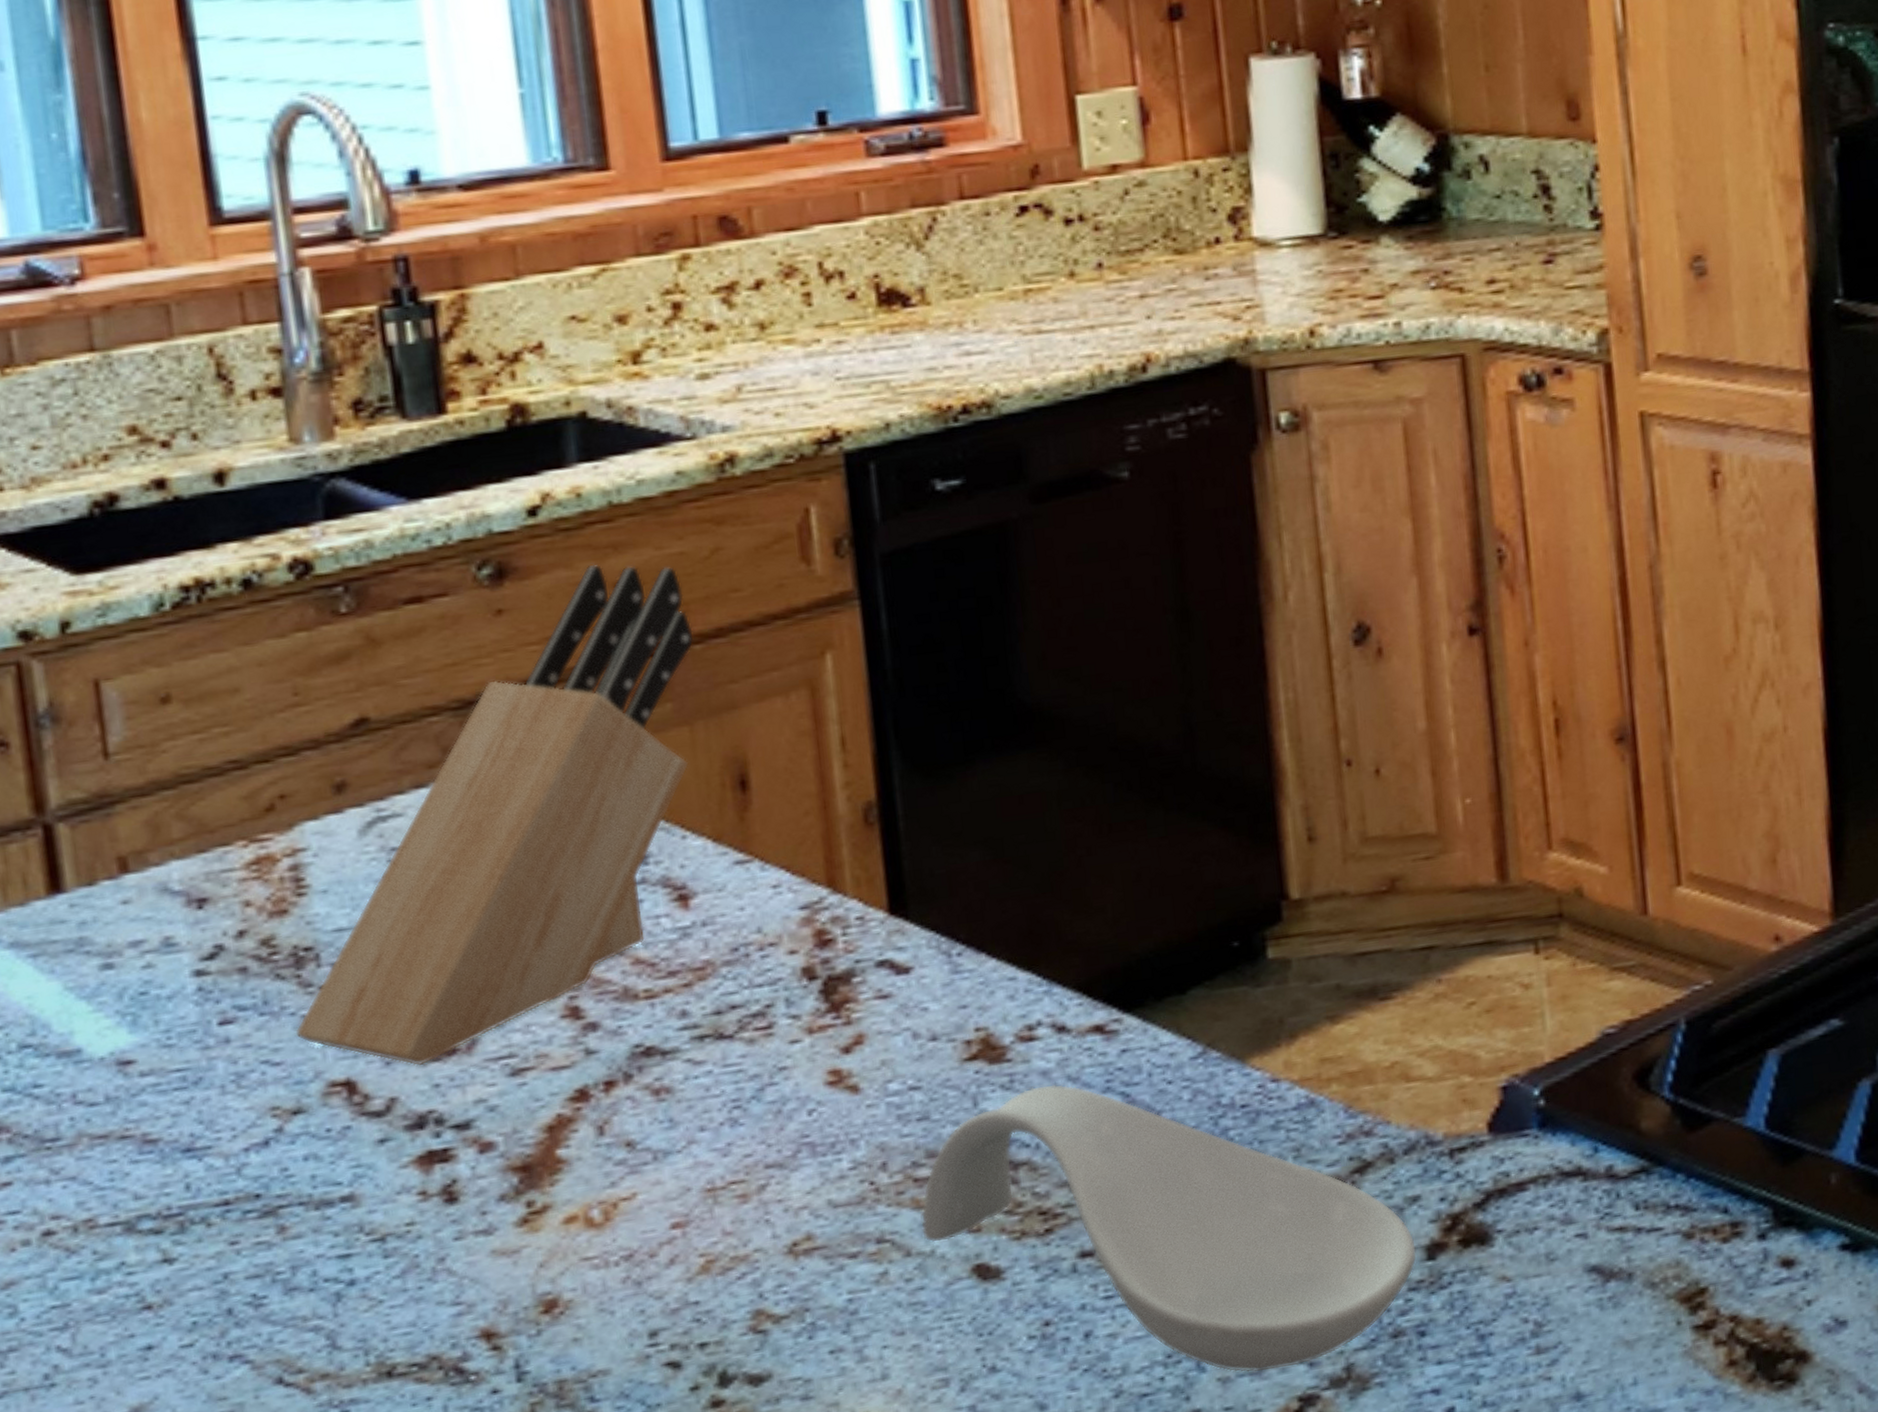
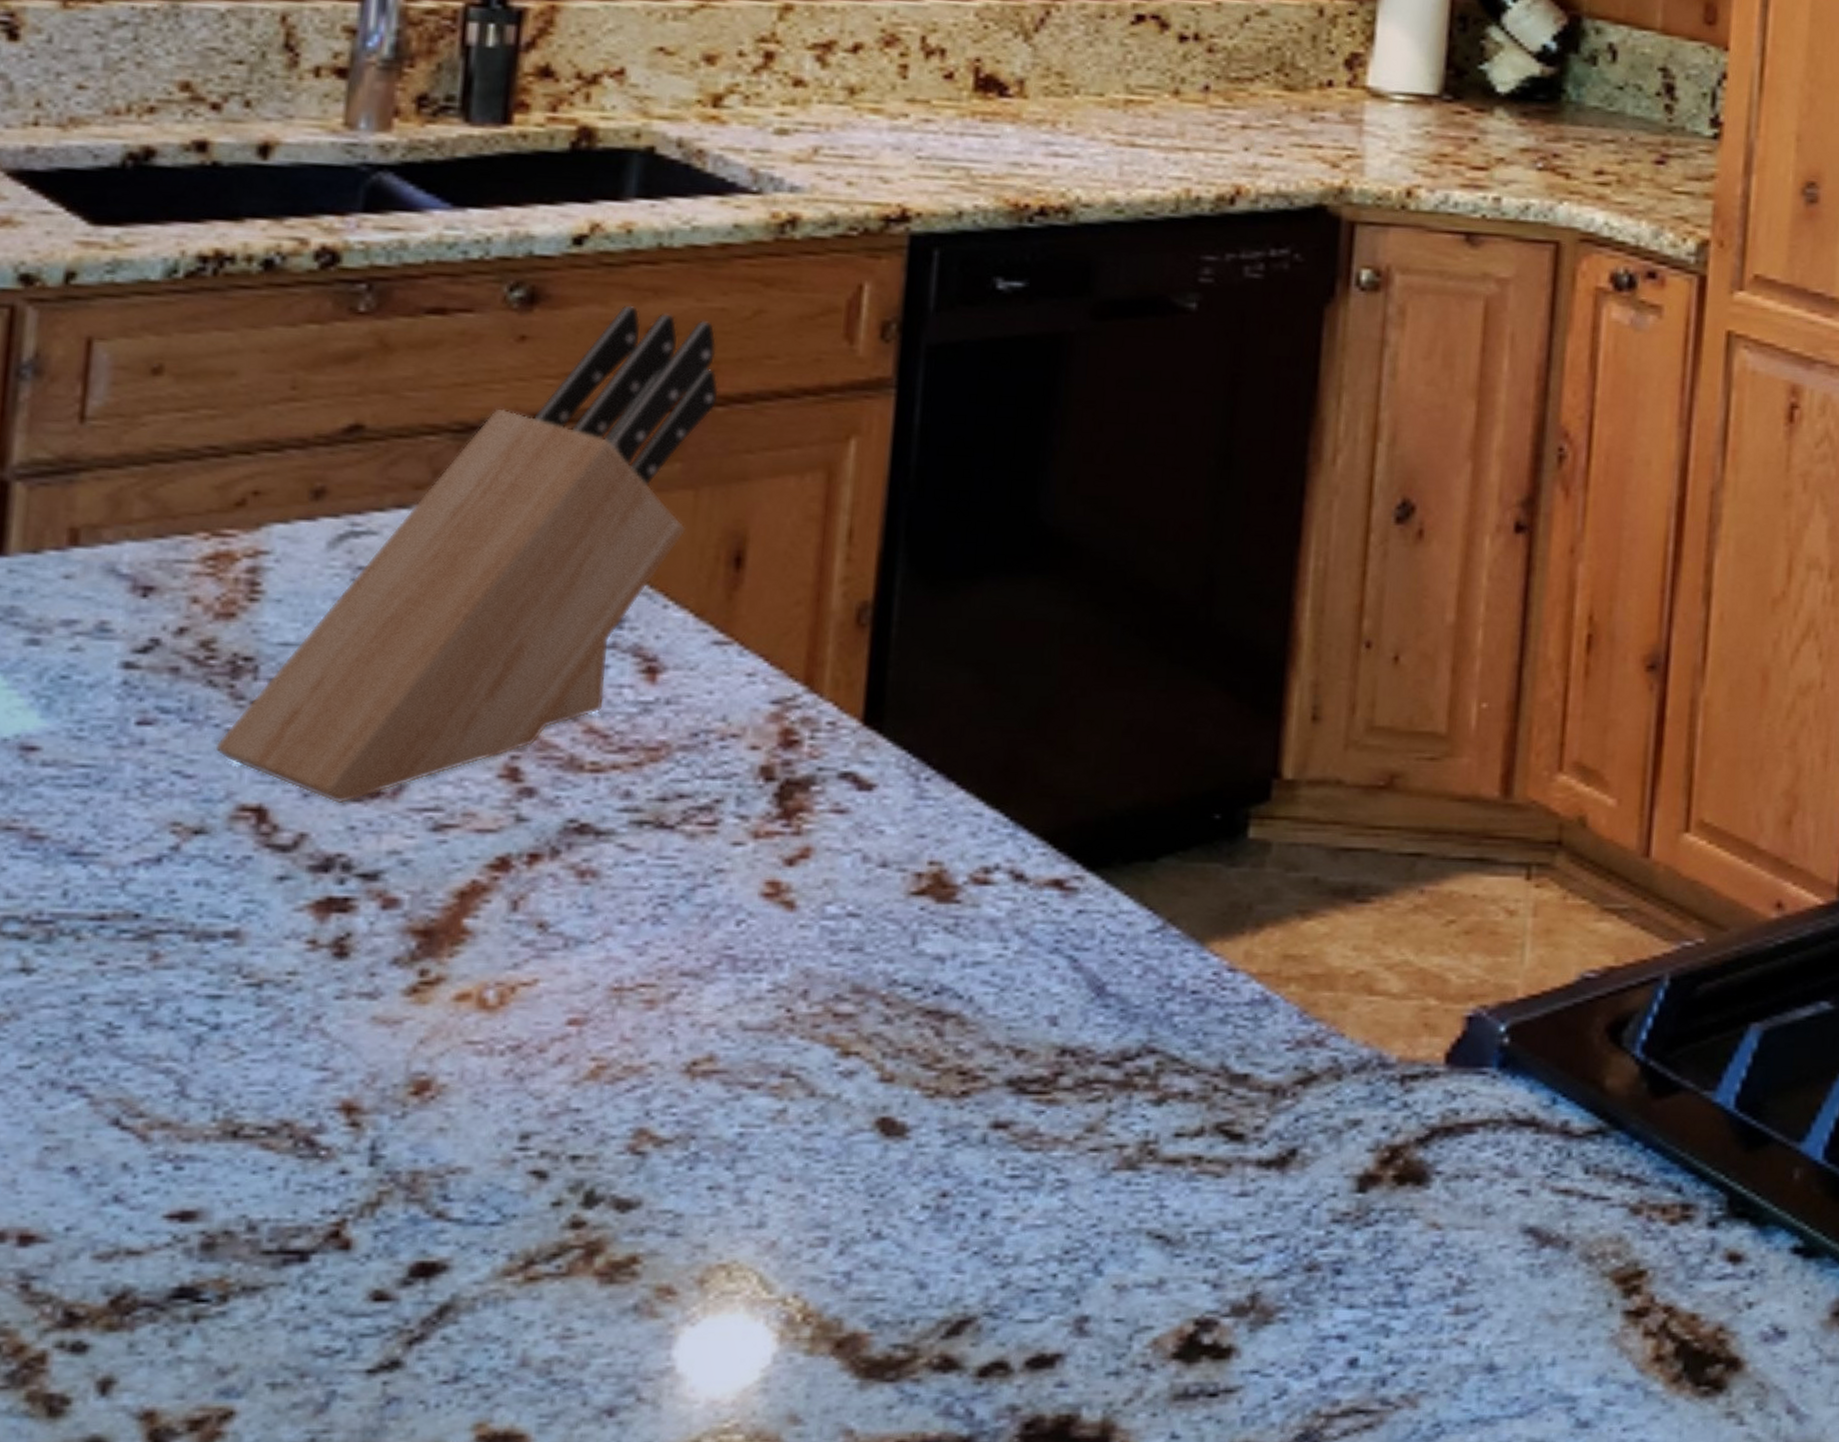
spoon rest: present [921,1084,1418,1373] -> none [830,934,1349,1286]

